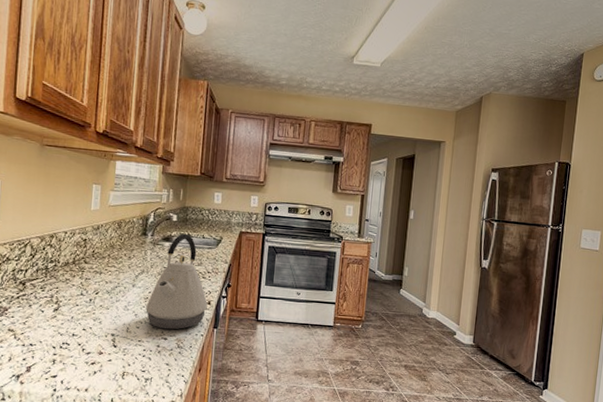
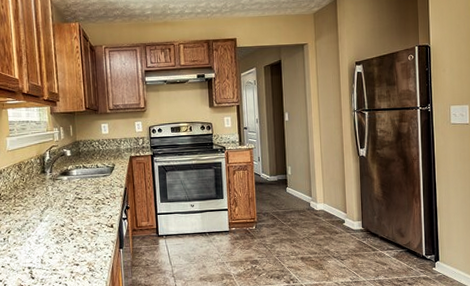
kettle: present [146,233,208,330] -> none [55,166,111,256]

